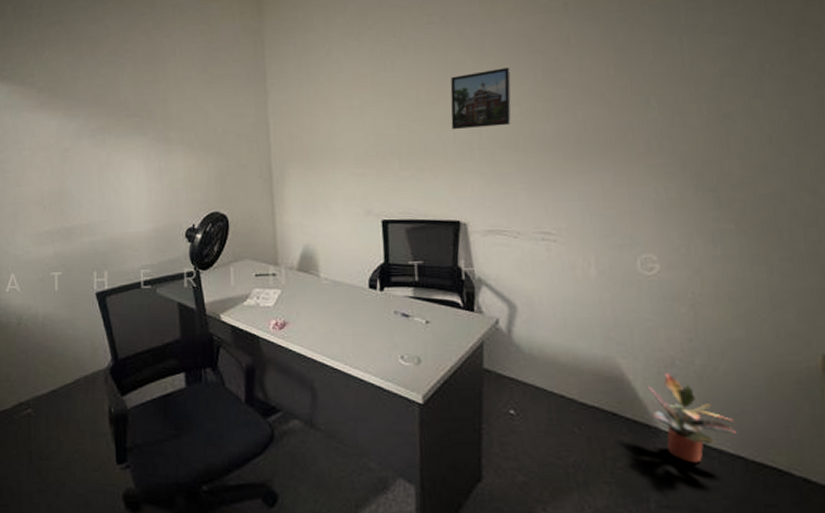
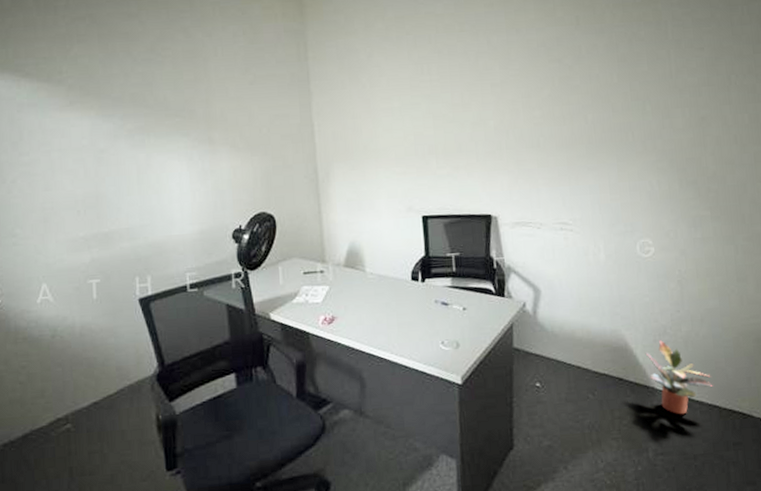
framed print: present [450,68,511,130] -> none [481,74,534,131]

